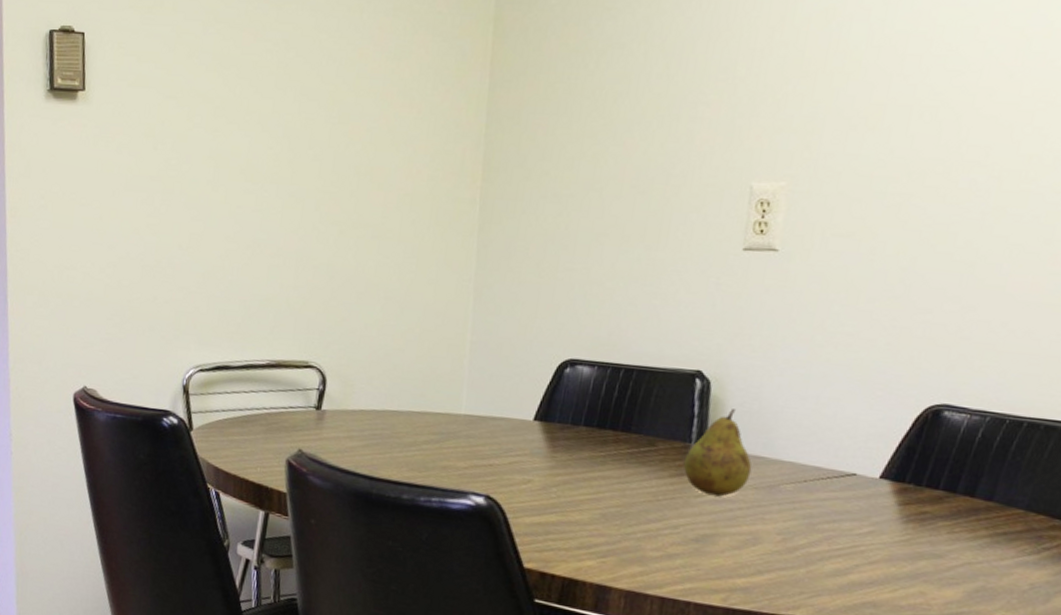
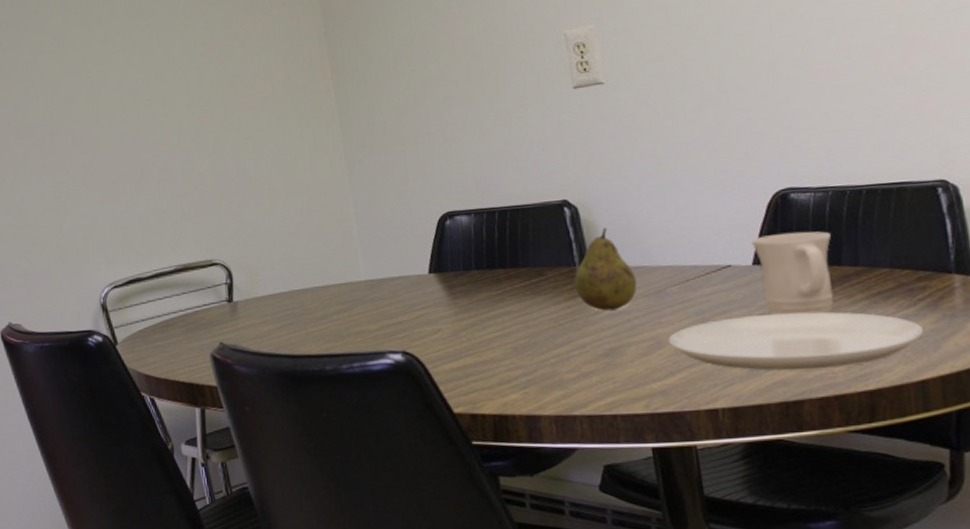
plate: none [766,527,1039,602] -> present [668,311,924,371]
mug: none [880,449,975,545] -> present [751,231,834,316]

